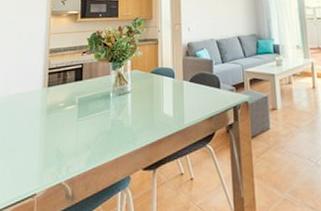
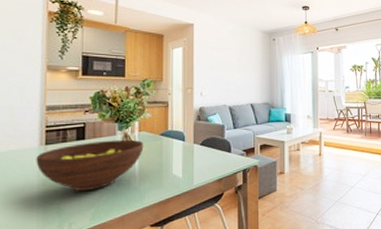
fruit bowl: none [39,78,136,133] -> present [36,139,144,191]

